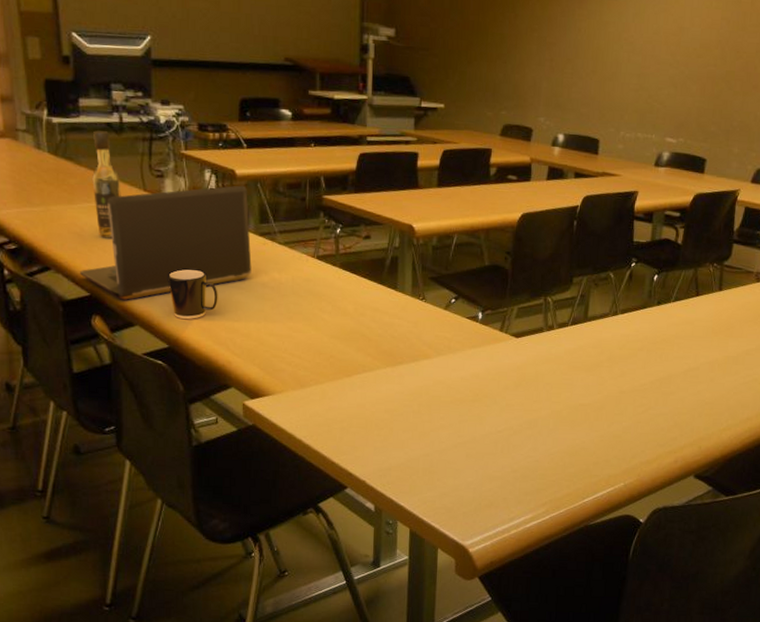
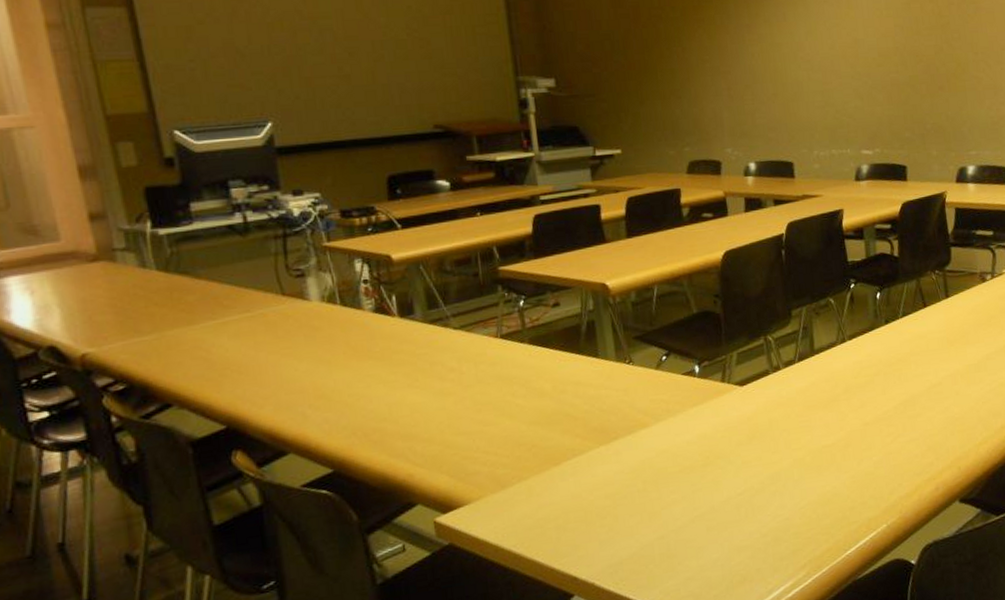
laptop computer: present [79,185,252,300] -> none [209,270,425,427]
bottle: present [92,130,121,239] -> none [212,235,255,358]
mug: present [167,269,218,319] -> none [322,374,389,436]

